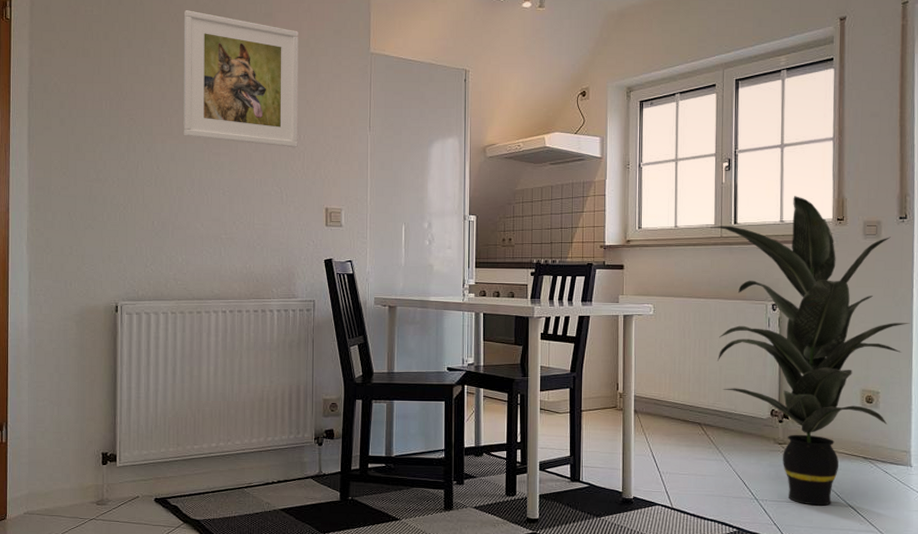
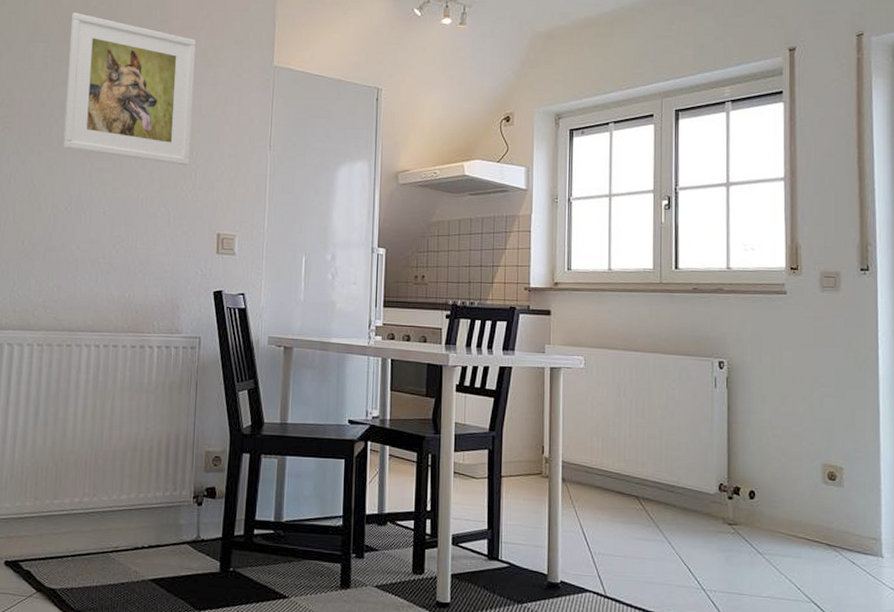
indoor plant: present [710,196,910,506] -> none [648,240,876,601]

